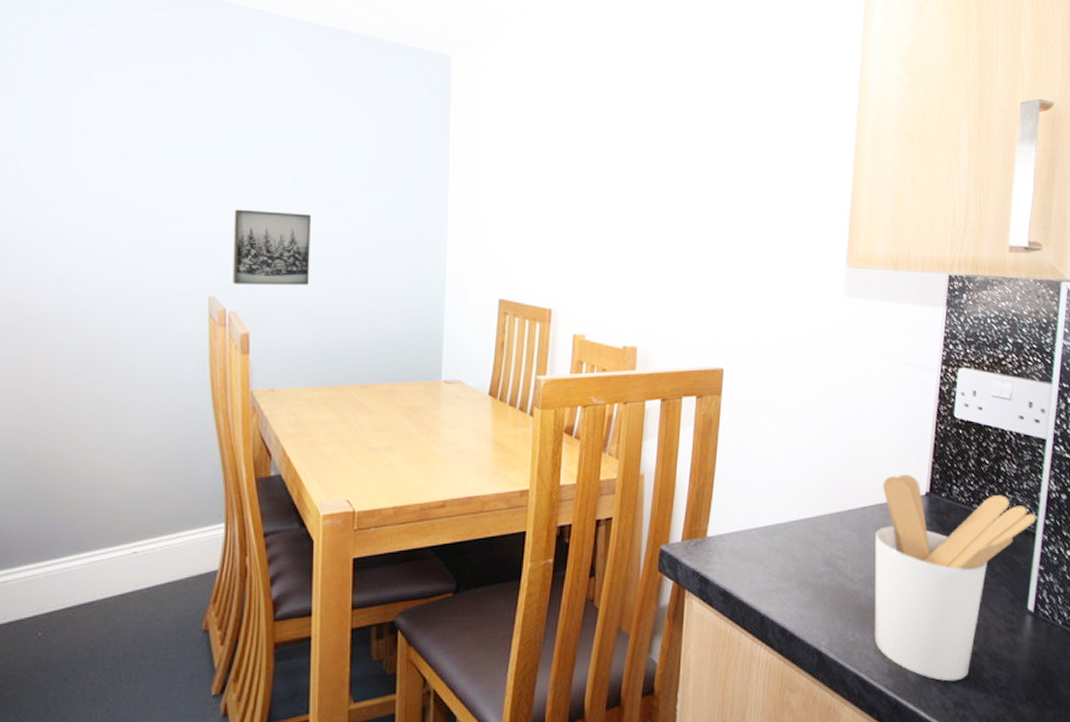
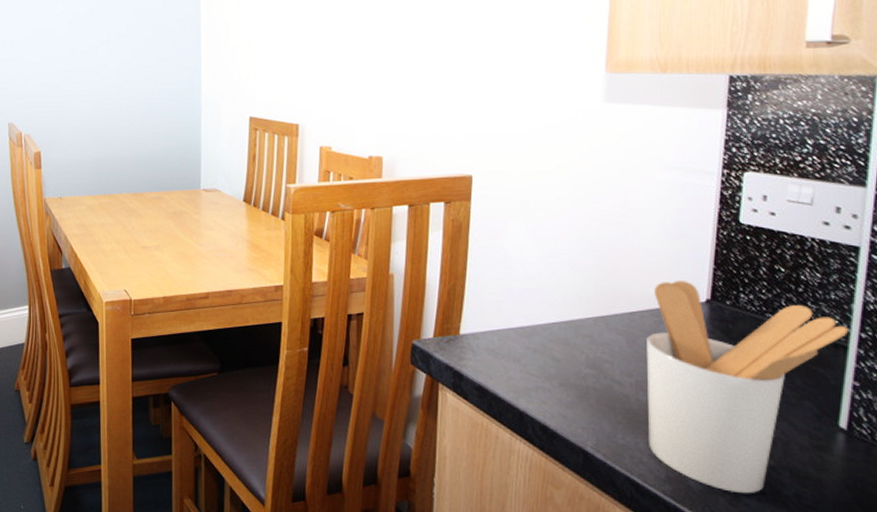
wall art: present [233,209,310,285] -> none [25,50,87,112]

